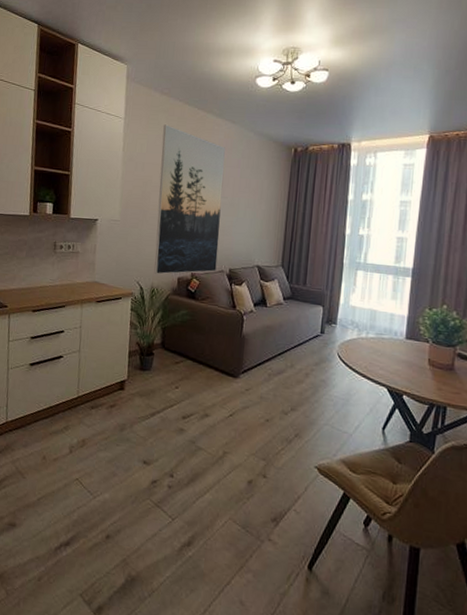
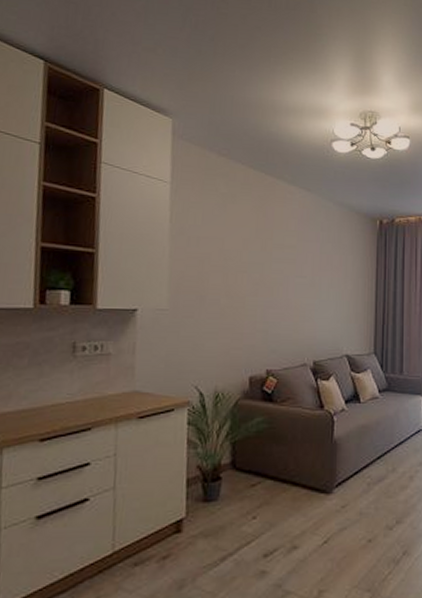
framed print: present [154,124,226,274] -> none [217,191,302,375]

